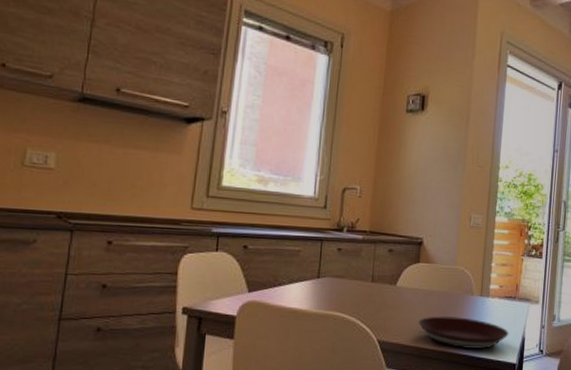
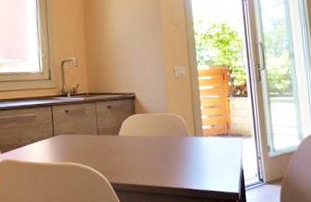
plate: present [418,316,509,350] -> none [143,156,227,184]

